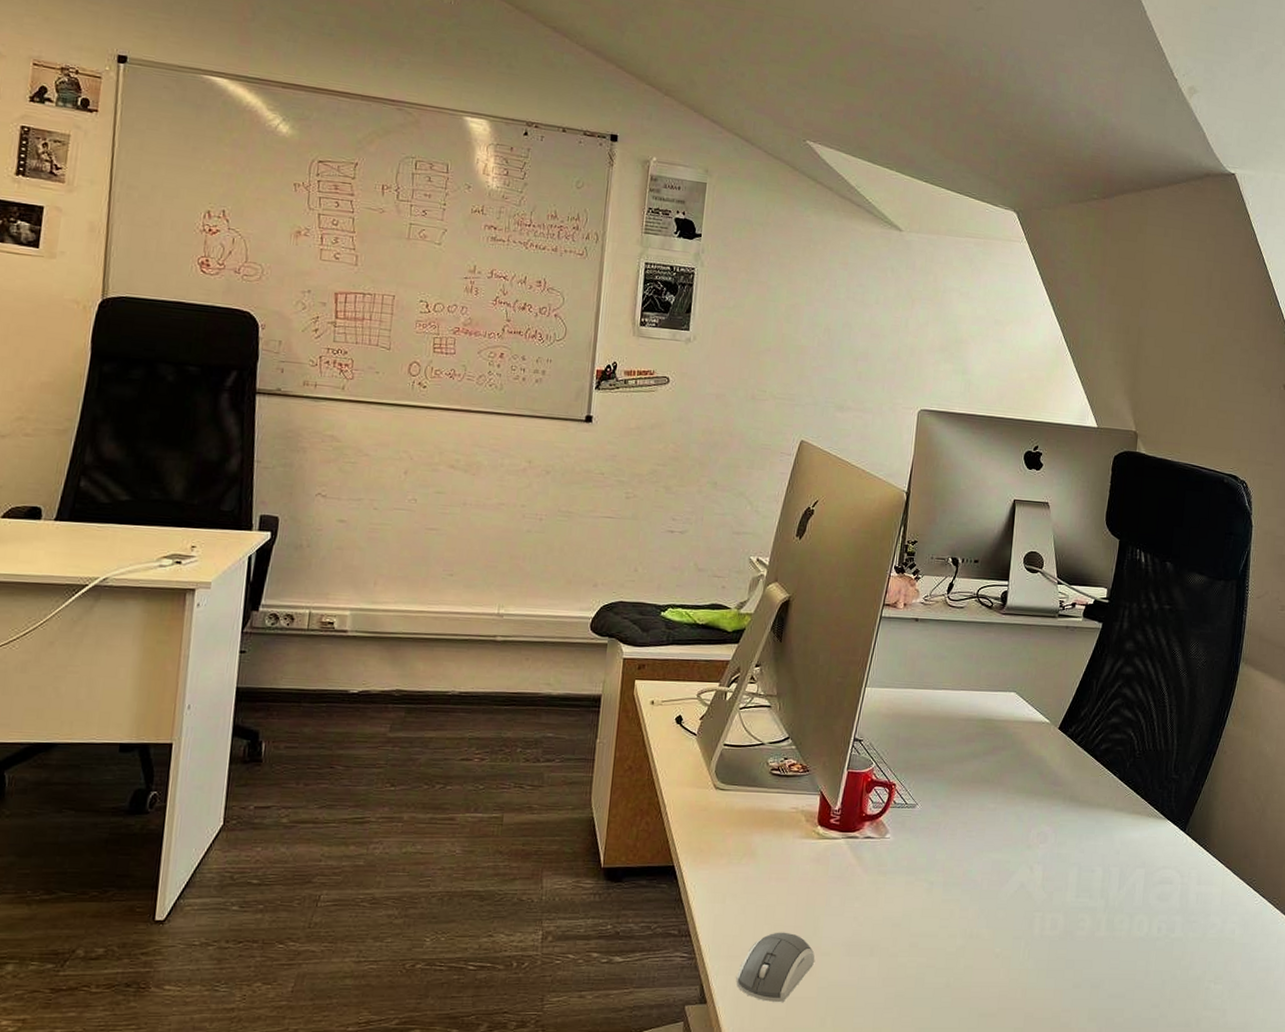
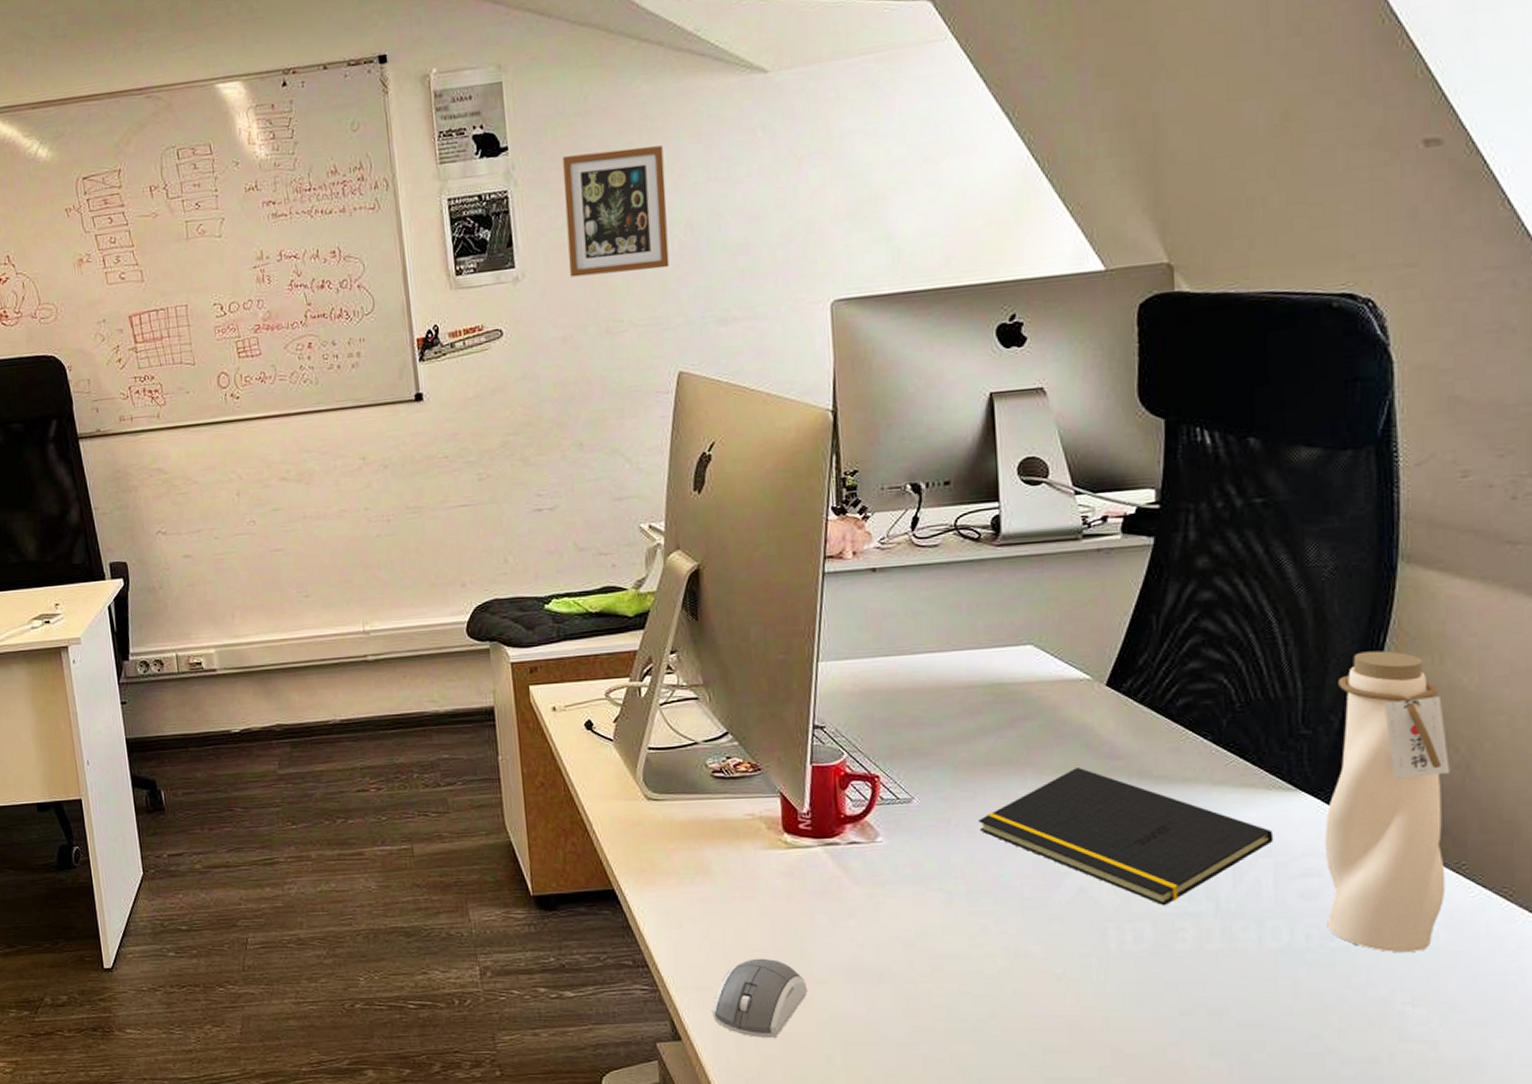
picture frame: none [731,254,819,358] -> present [562,145,670,278]
notepad: none [960,789,1148,901] -> present [978,766,1274,906]
water bottle: none [1171,722,1254,944] -> present [1324,650,1450,953]

